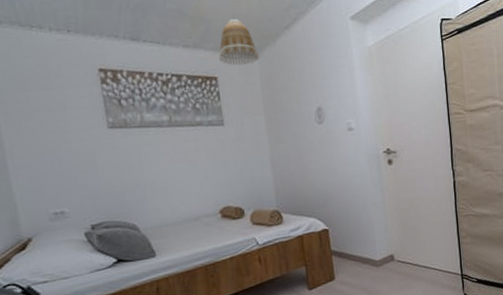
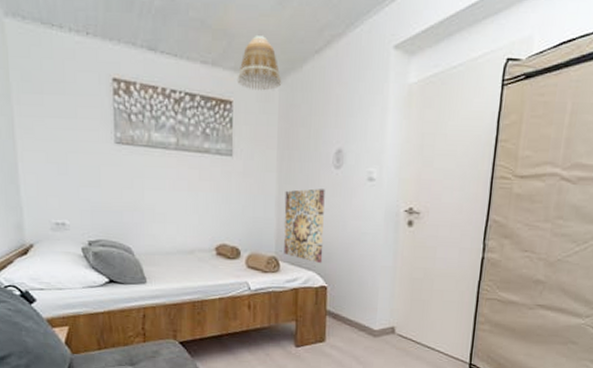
wall art: none [277,143,321,210] -> present [284,188,325,263]

